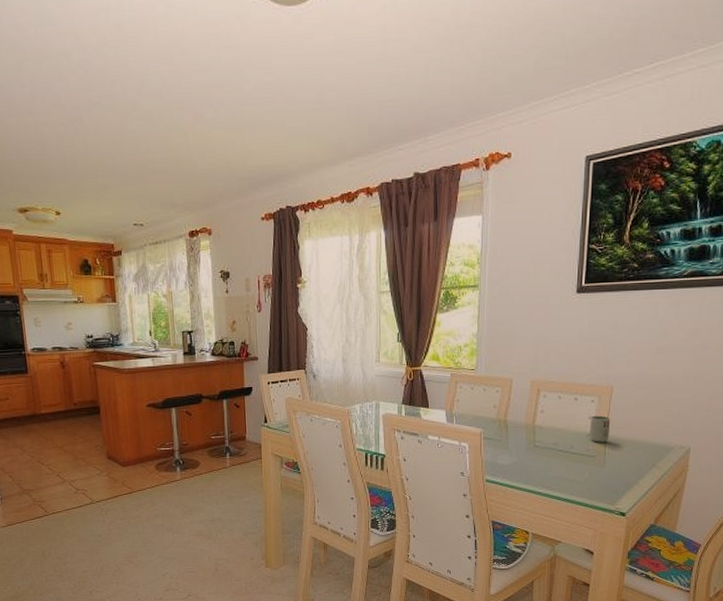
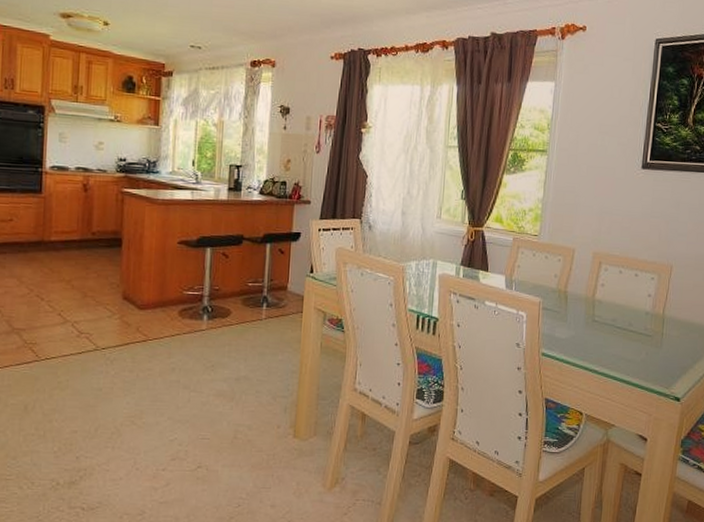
cup: present [590,415,611,443] -> none [648,293,669,322]

